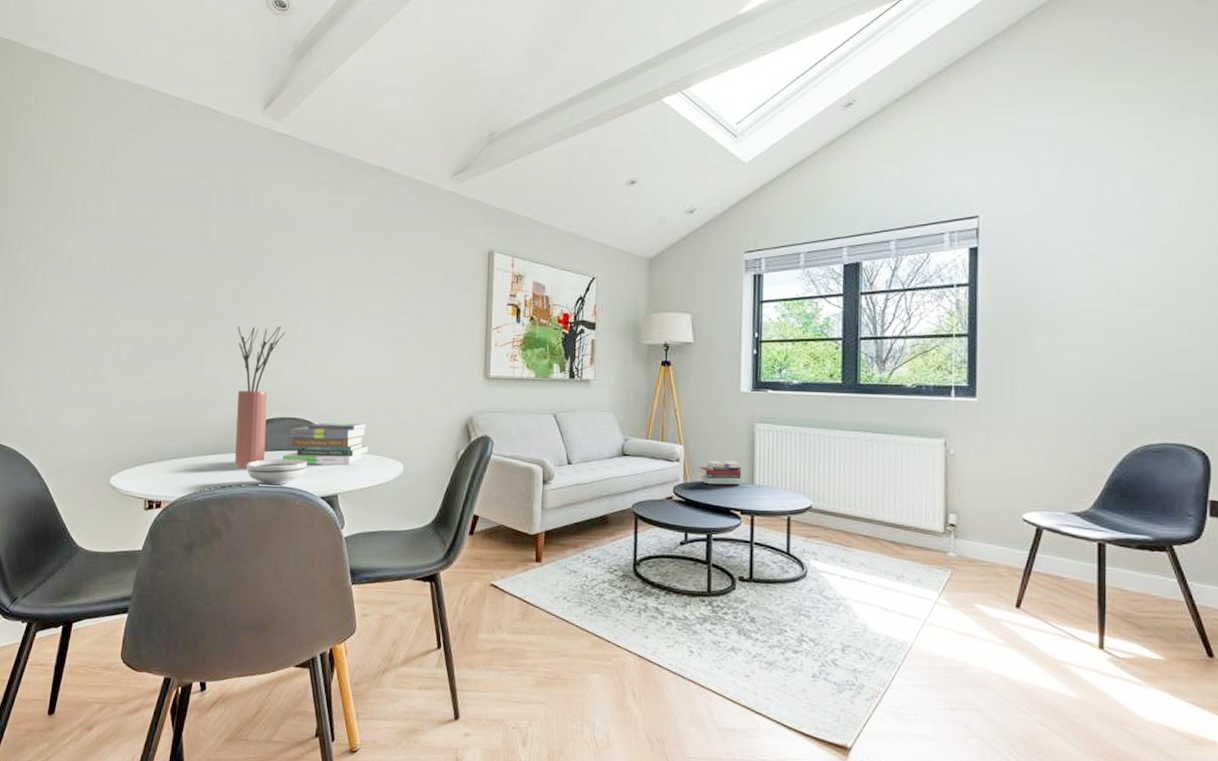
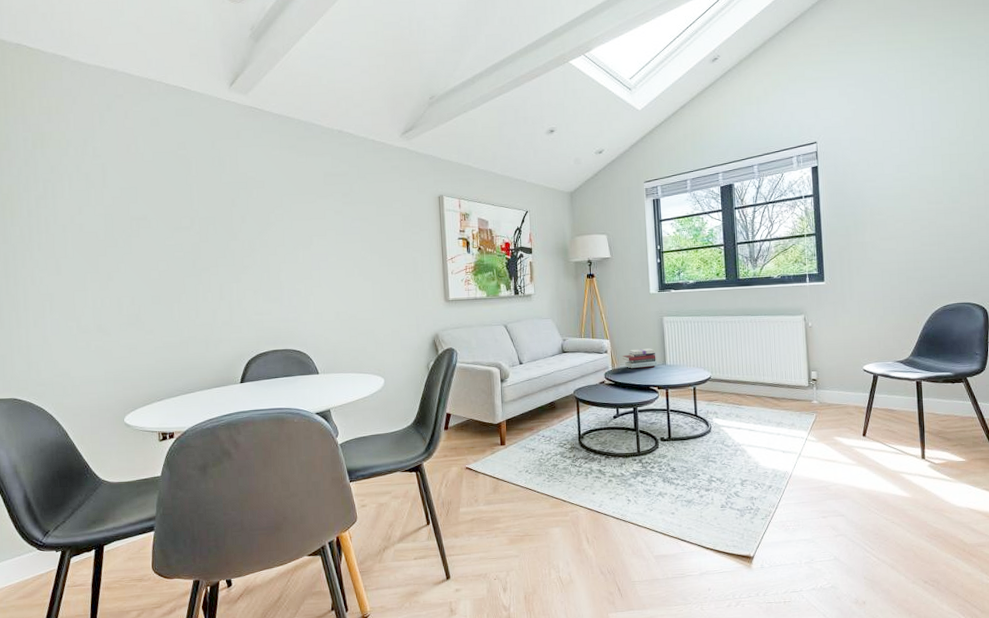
vase: present [235,325,285,470] -> none [226,272,270,398]
bowl: present [246,458,308,486] -> none [247,383,301,408]
books: present [282,422,368,465] -> none [279,348,352,387]

